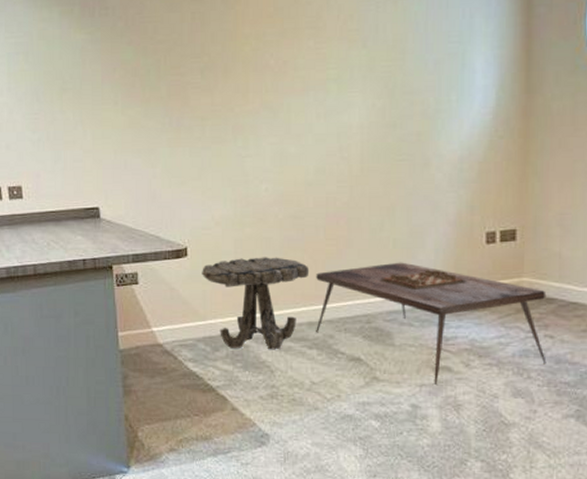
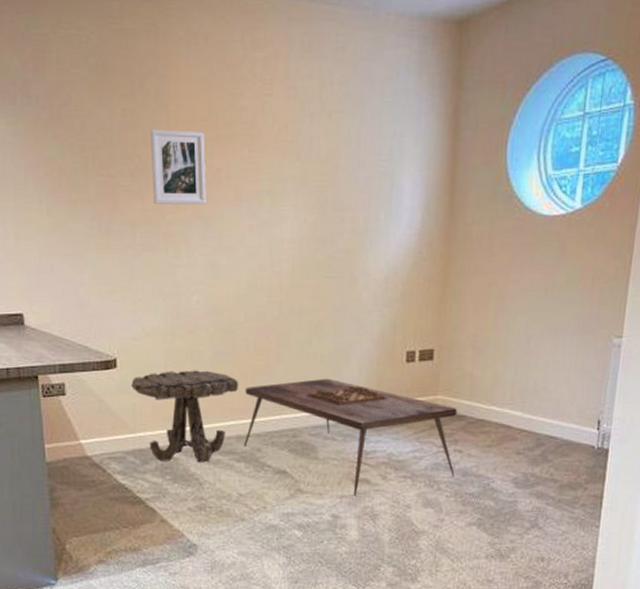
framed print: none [218,28,273,98] -> present [150,129,206,205]

